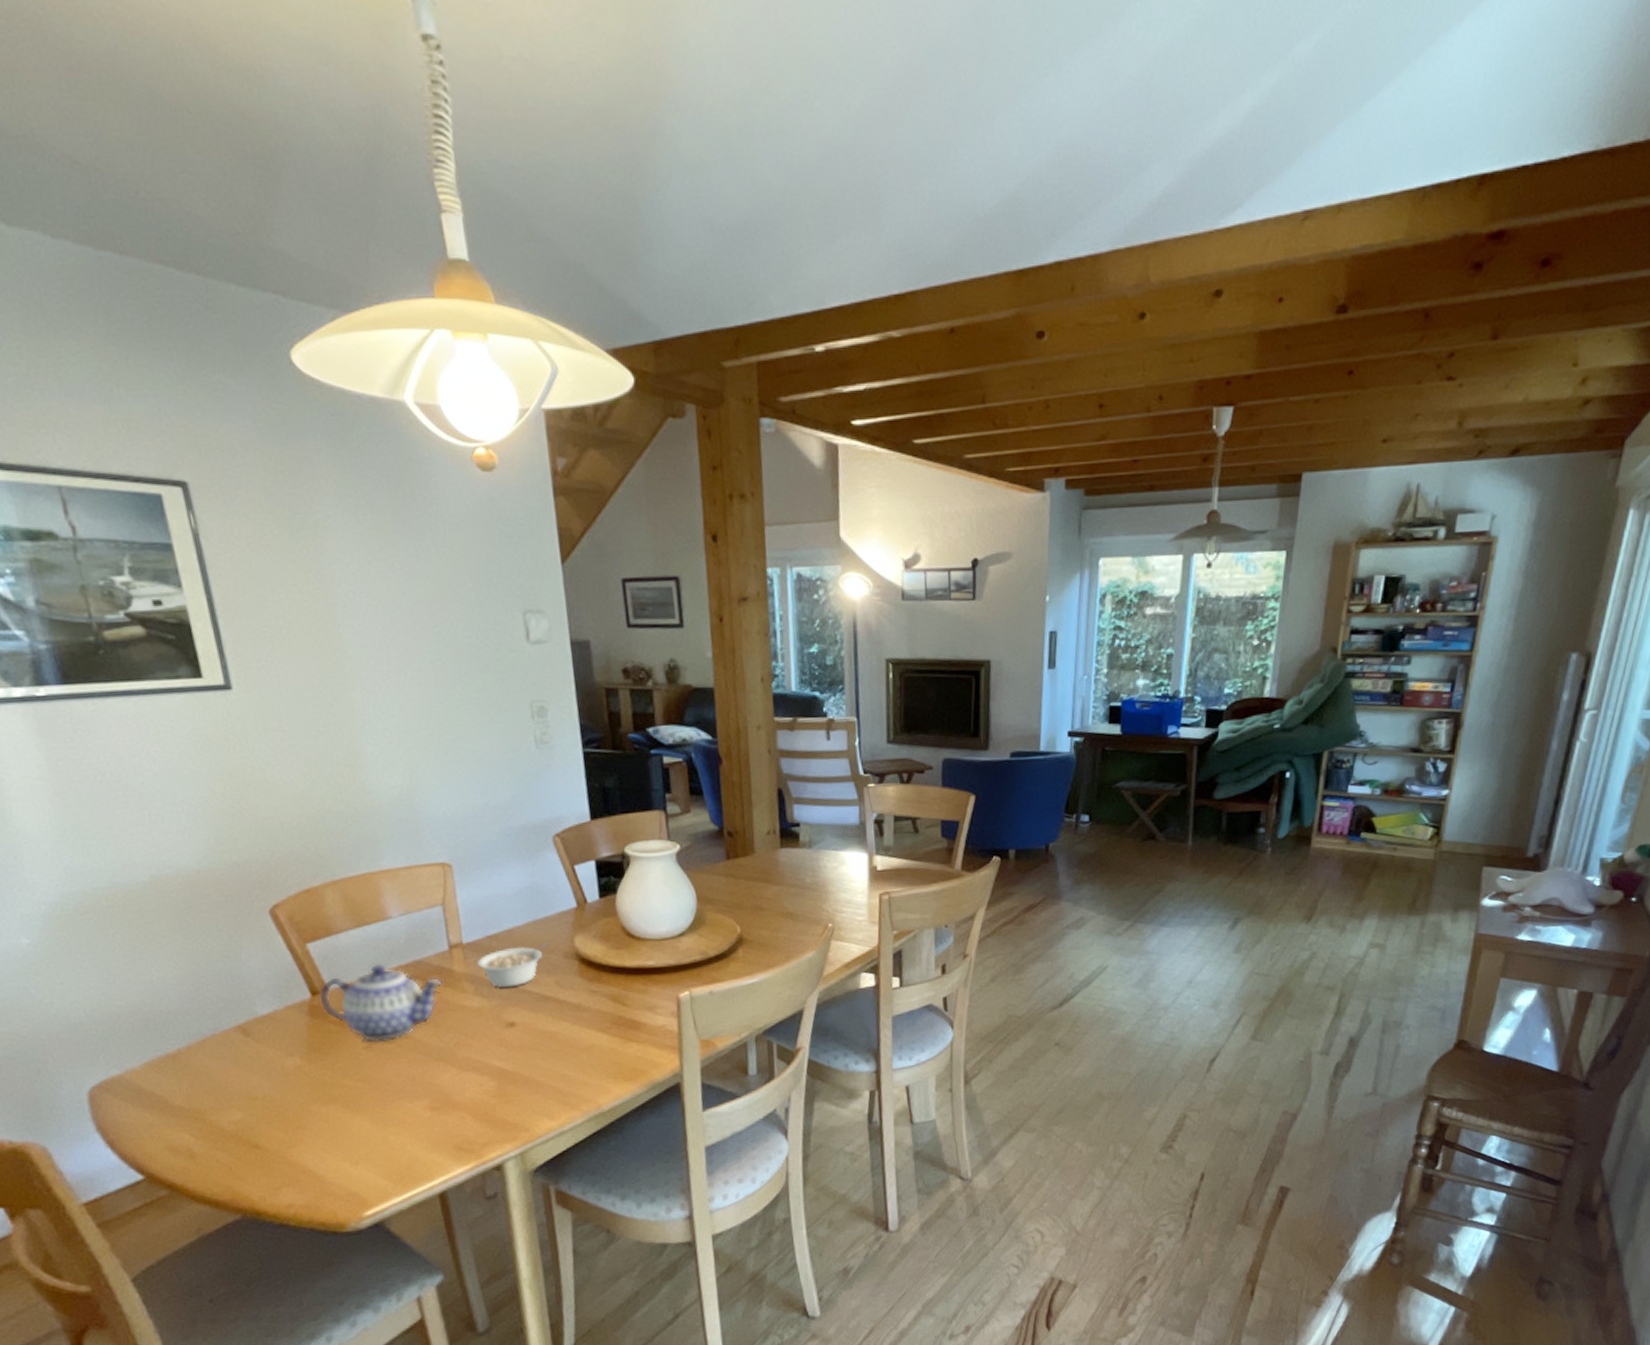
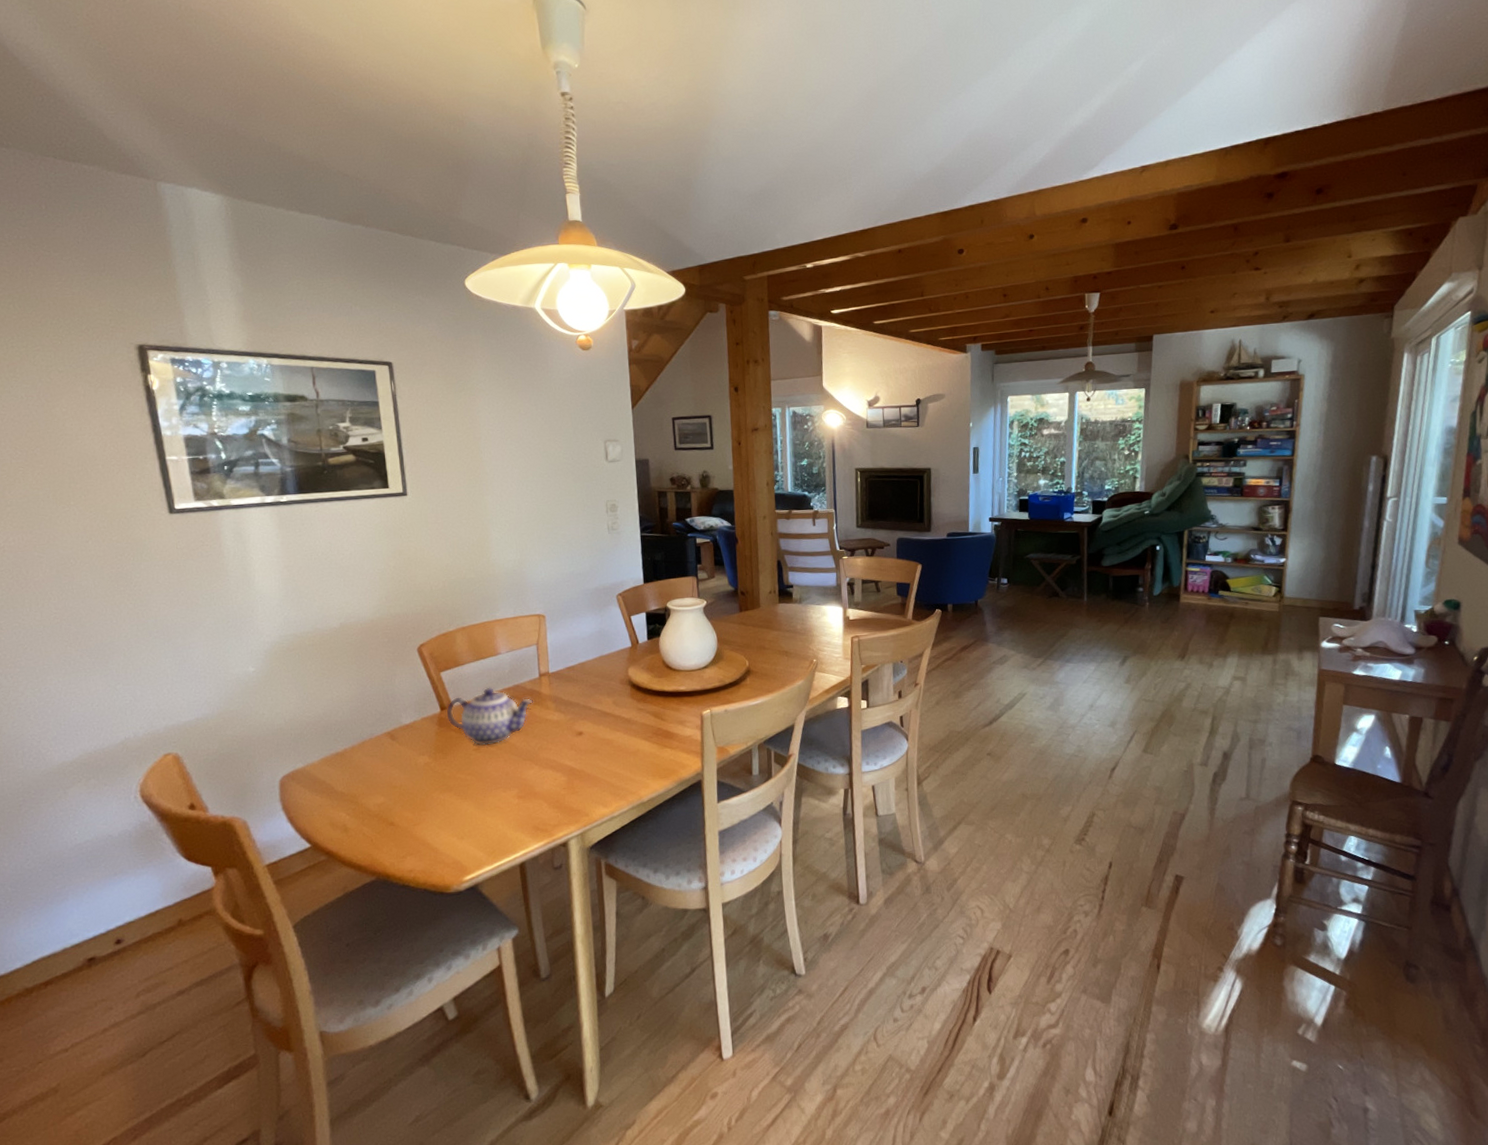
legume: present [477,941,550,988] -> none [559,671,611,706]

